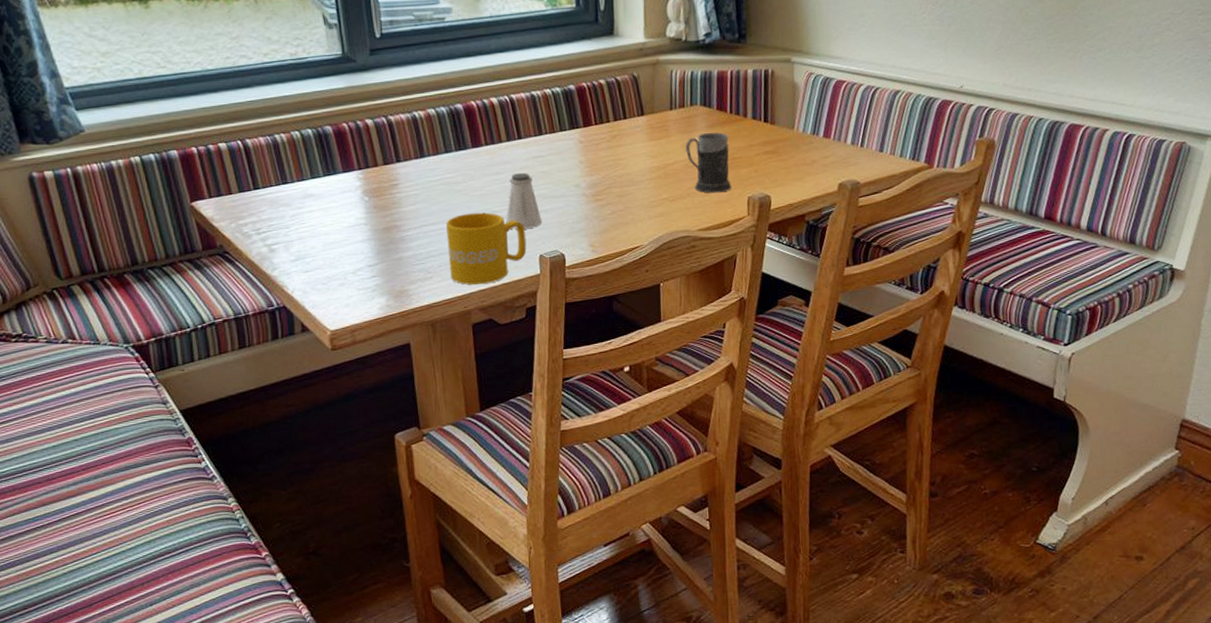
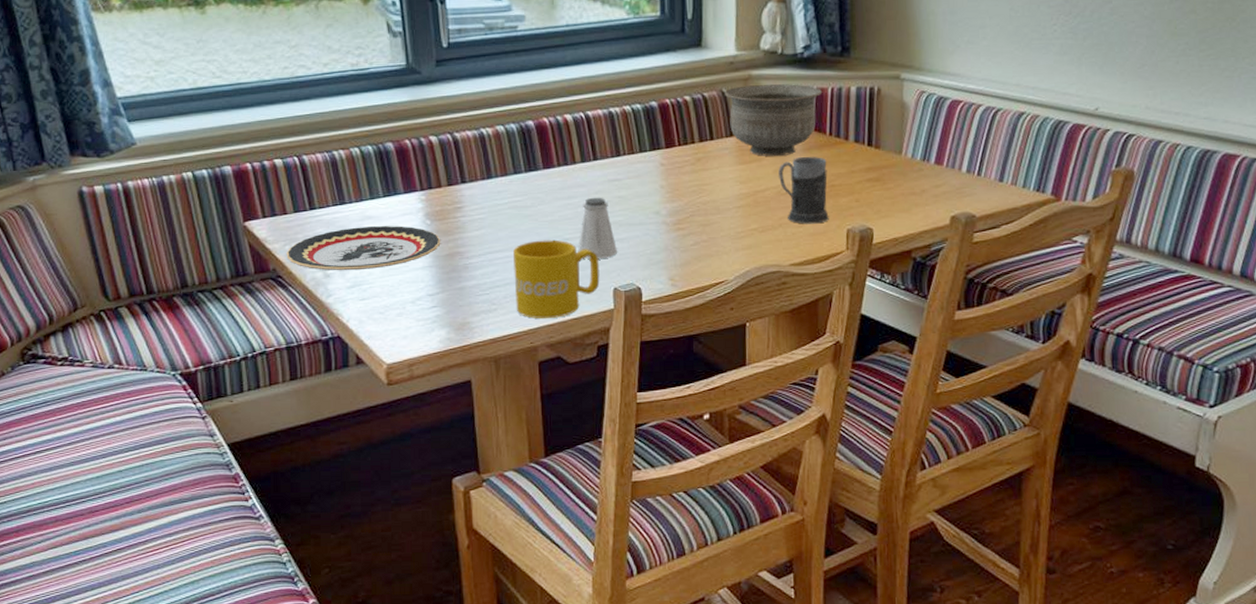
plate: none [232,202,379,246] -> present [286,226,441,271]
bowl: none [635,68,723,133] -> present [724,84,823,156]

